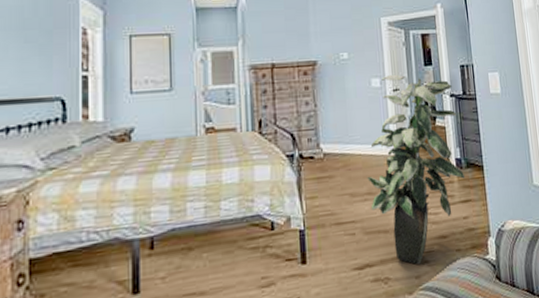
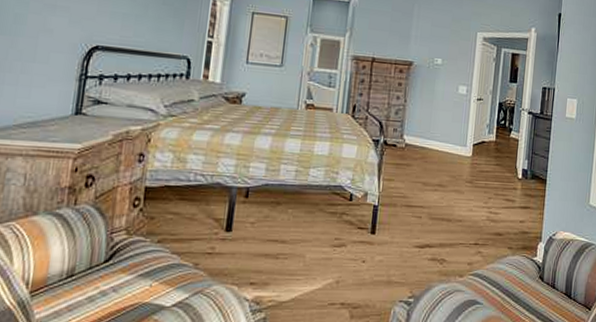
indoor plant: present [367,74,466,265] -> none [439,84,531,254]

